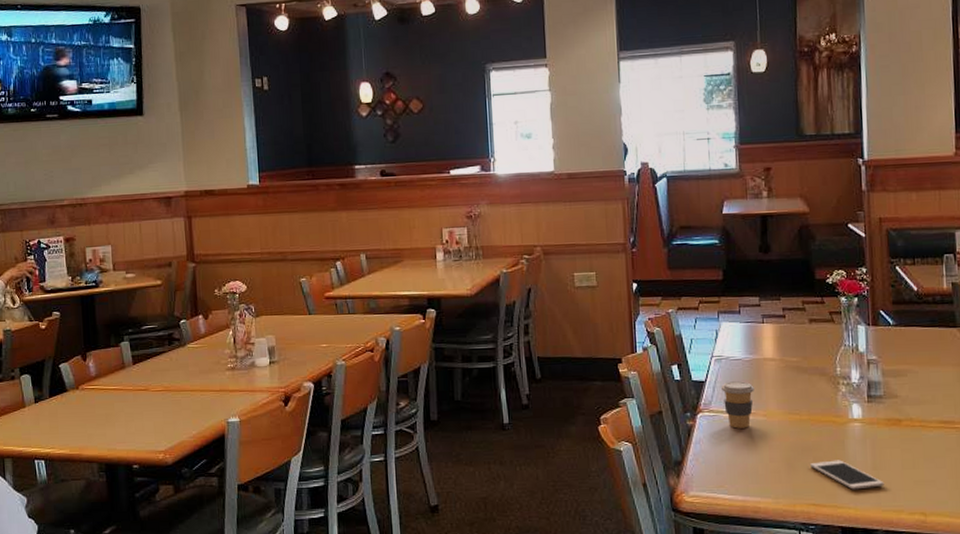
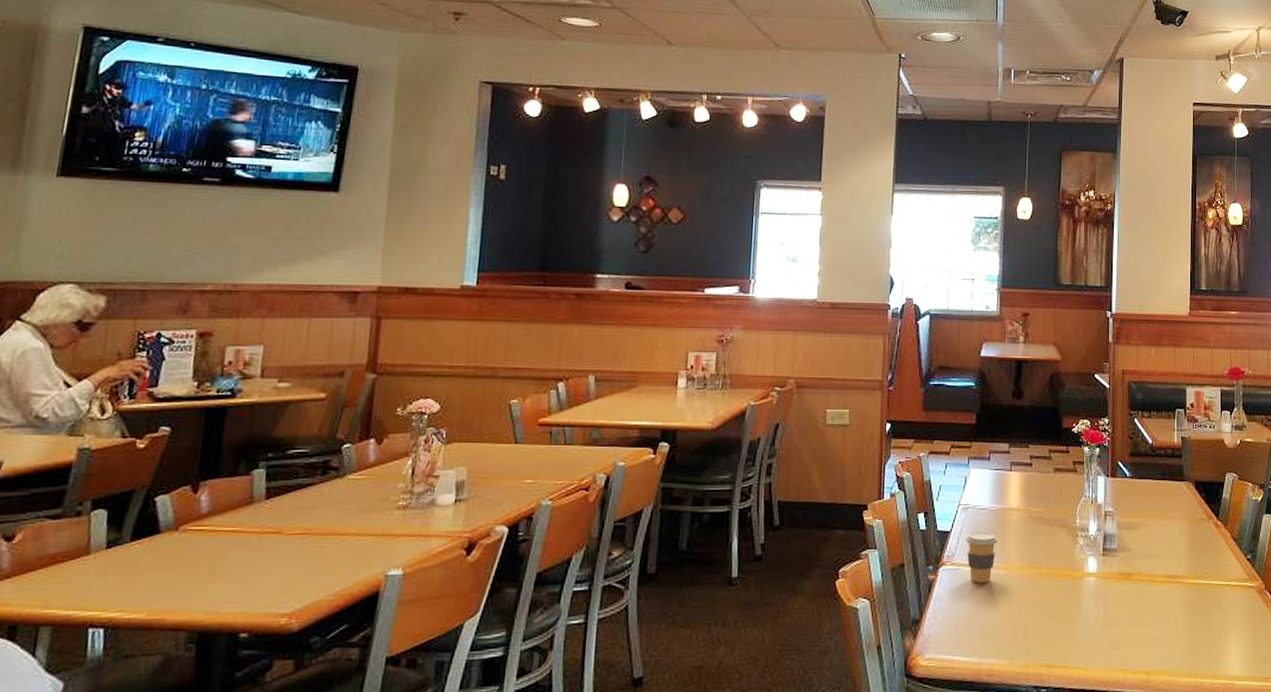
cell phone: present [810,460,885,490] -> none [1046,616,1114,649]

